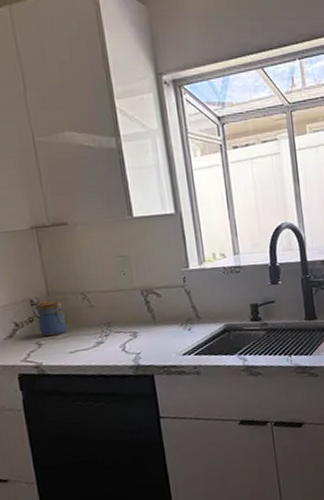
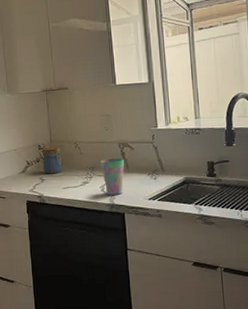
cup: none [118,308,151,355] -> present [100,158,125,195]

